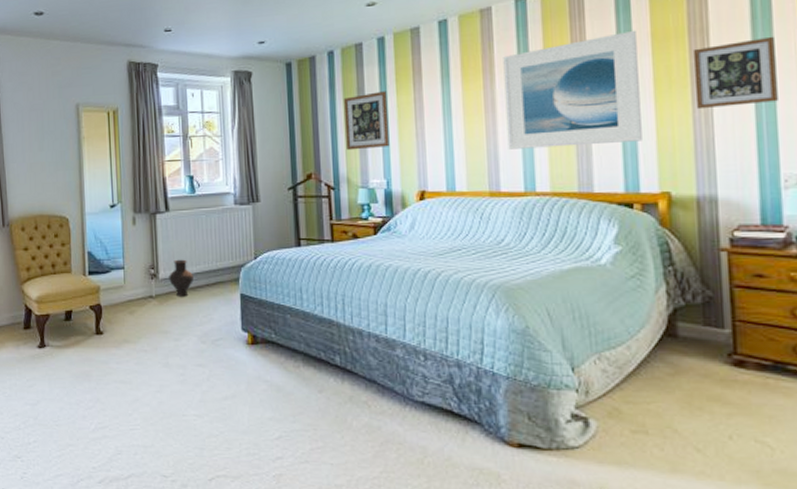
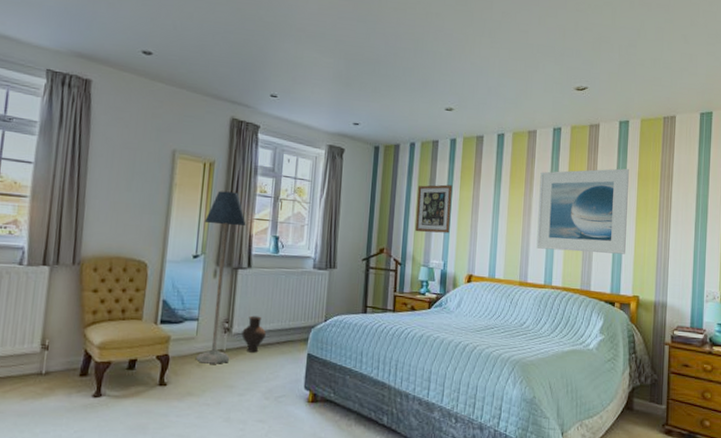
floor lamp: none [116,136,161,311] -> present [195,191,246,364]
picture frame: present [692,36,778,110] -> none [660,189,709,237]

